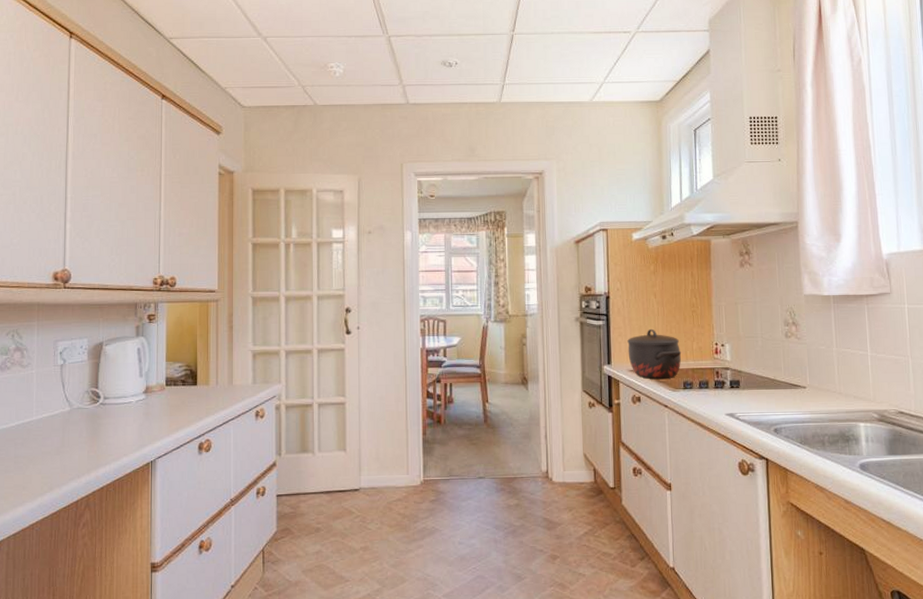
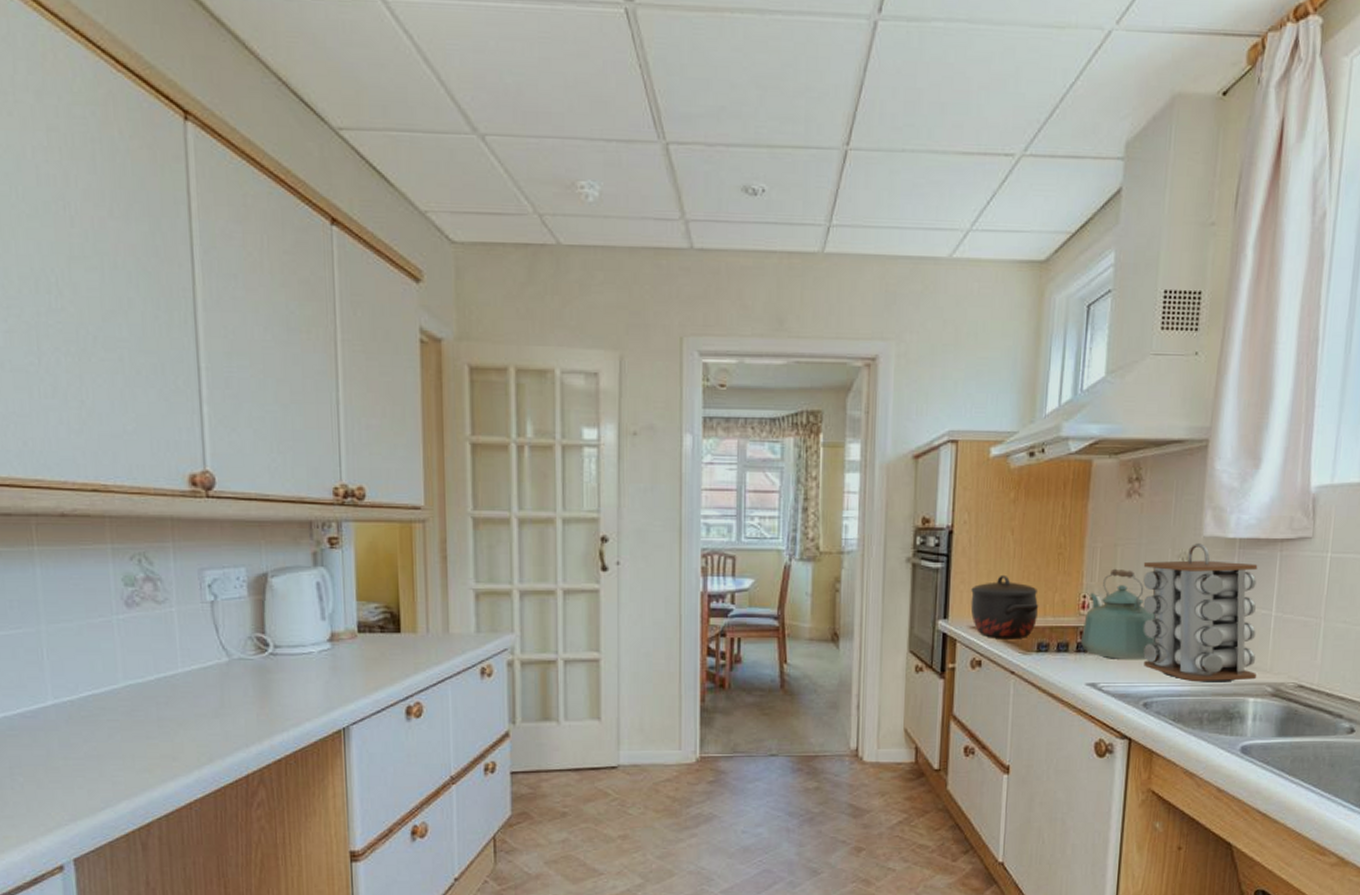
kettle: none [717,321,776,394] -> present [1081,568,1155,661]
spice rack: none [759,300,864,411] -> present [1143,543,1258,682]

